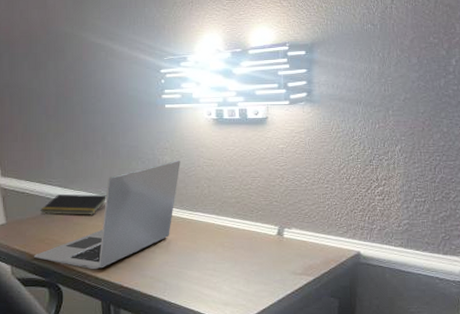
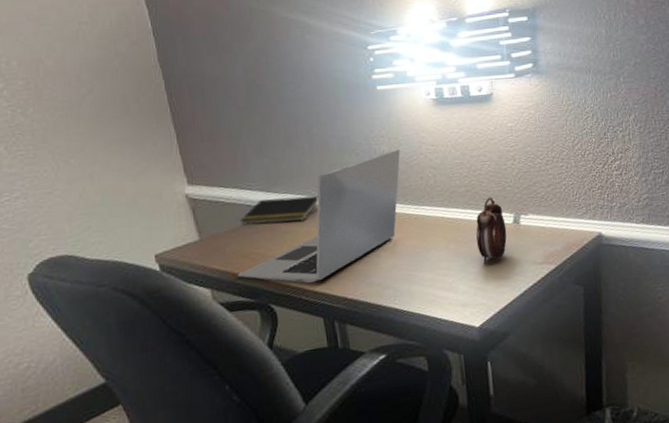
alarm clock: none [241,209,271,270] -> present [476,197,507,265]

